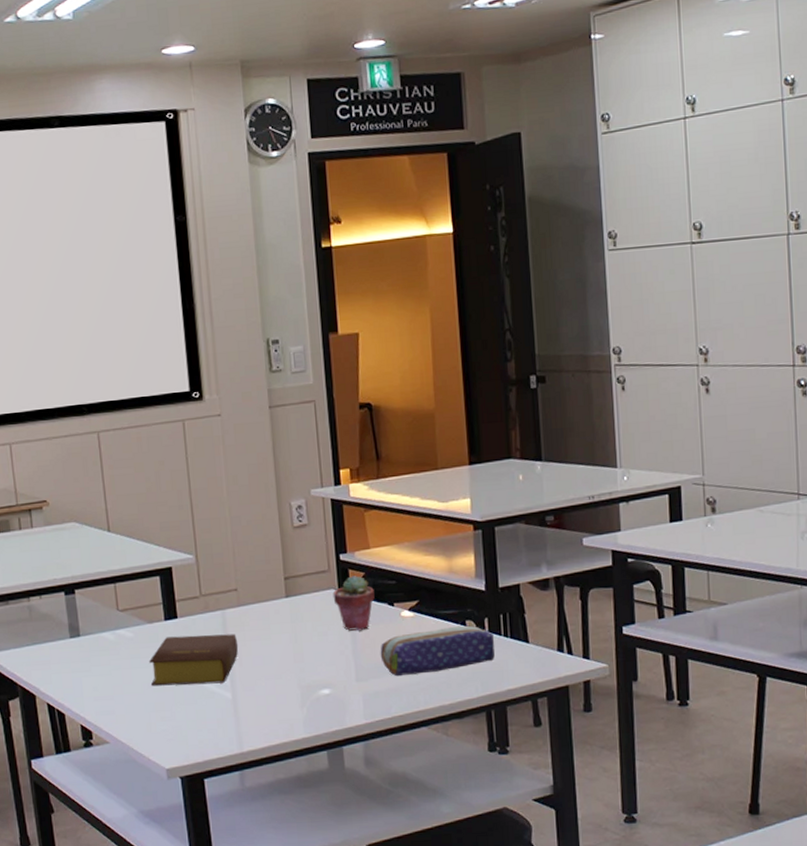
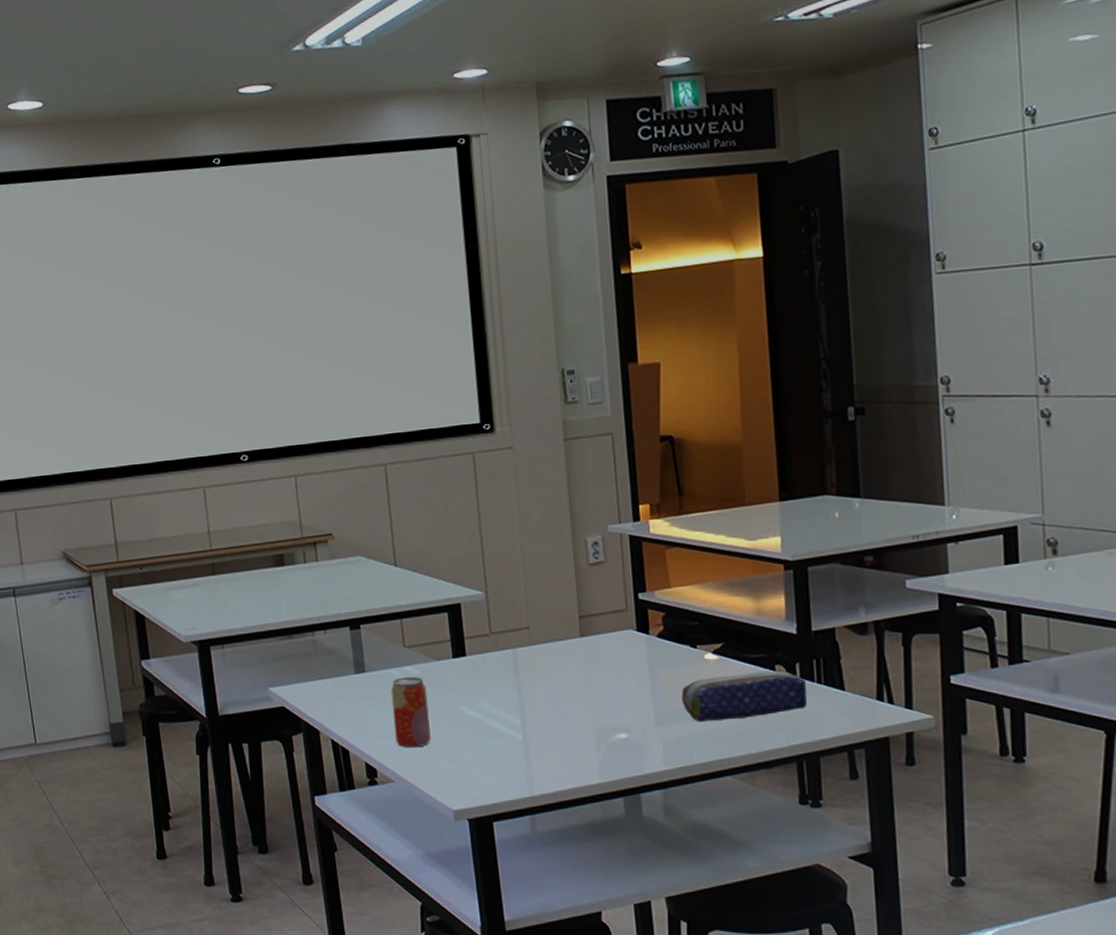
beverage can: none [105,639,144,710] -> present [390,677,431,748]
bible: present [148,634,239,686] -> none [435,673,530,725]
potted succulent: present [332,576,375,631] -> none [630,616,676,674]

